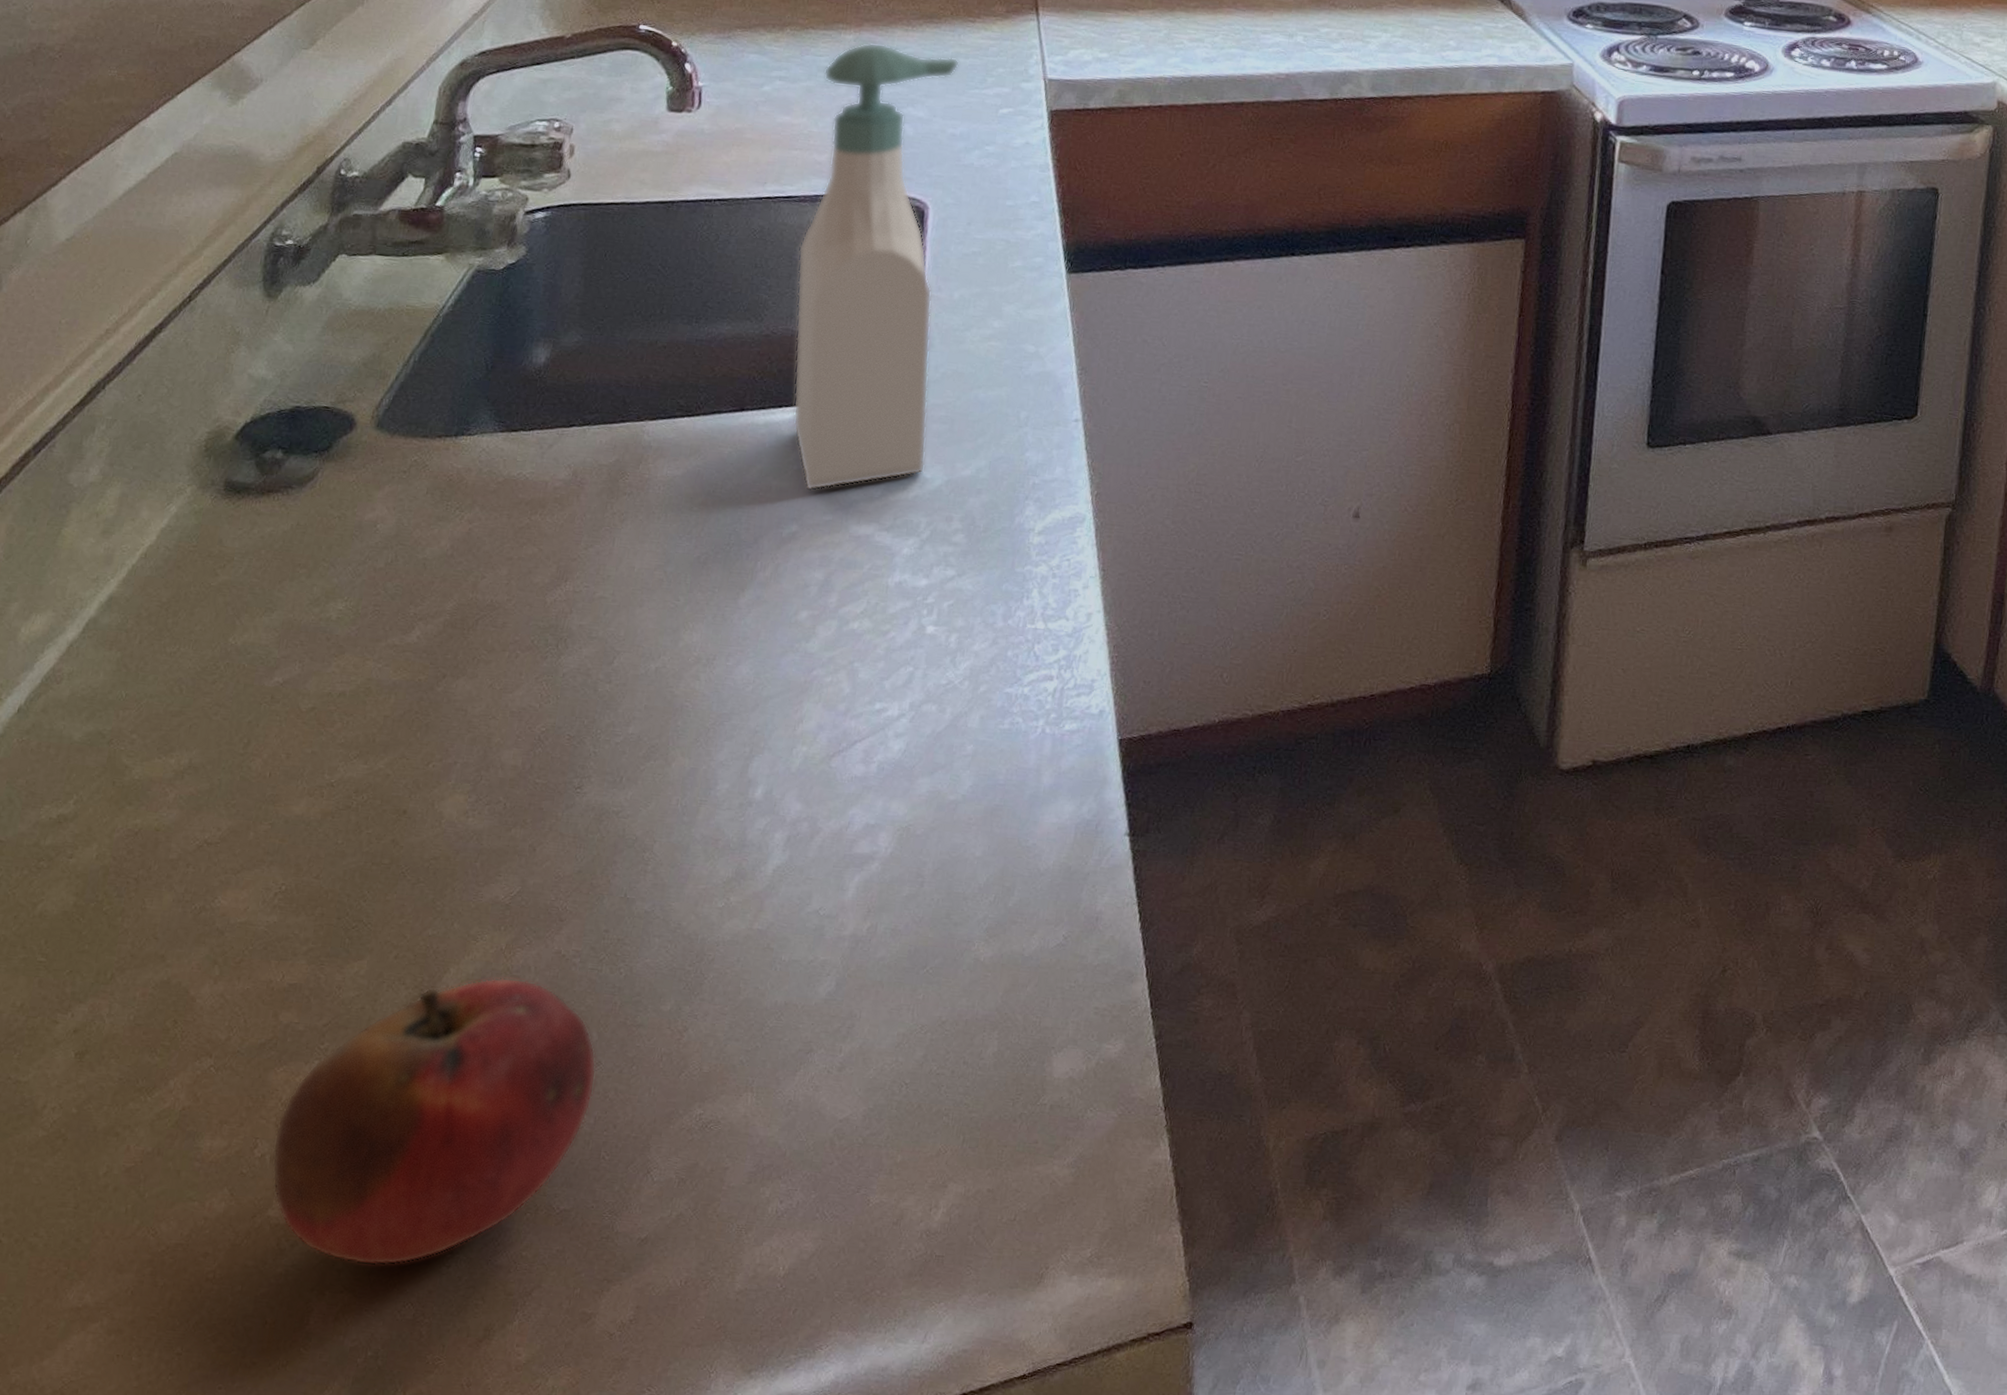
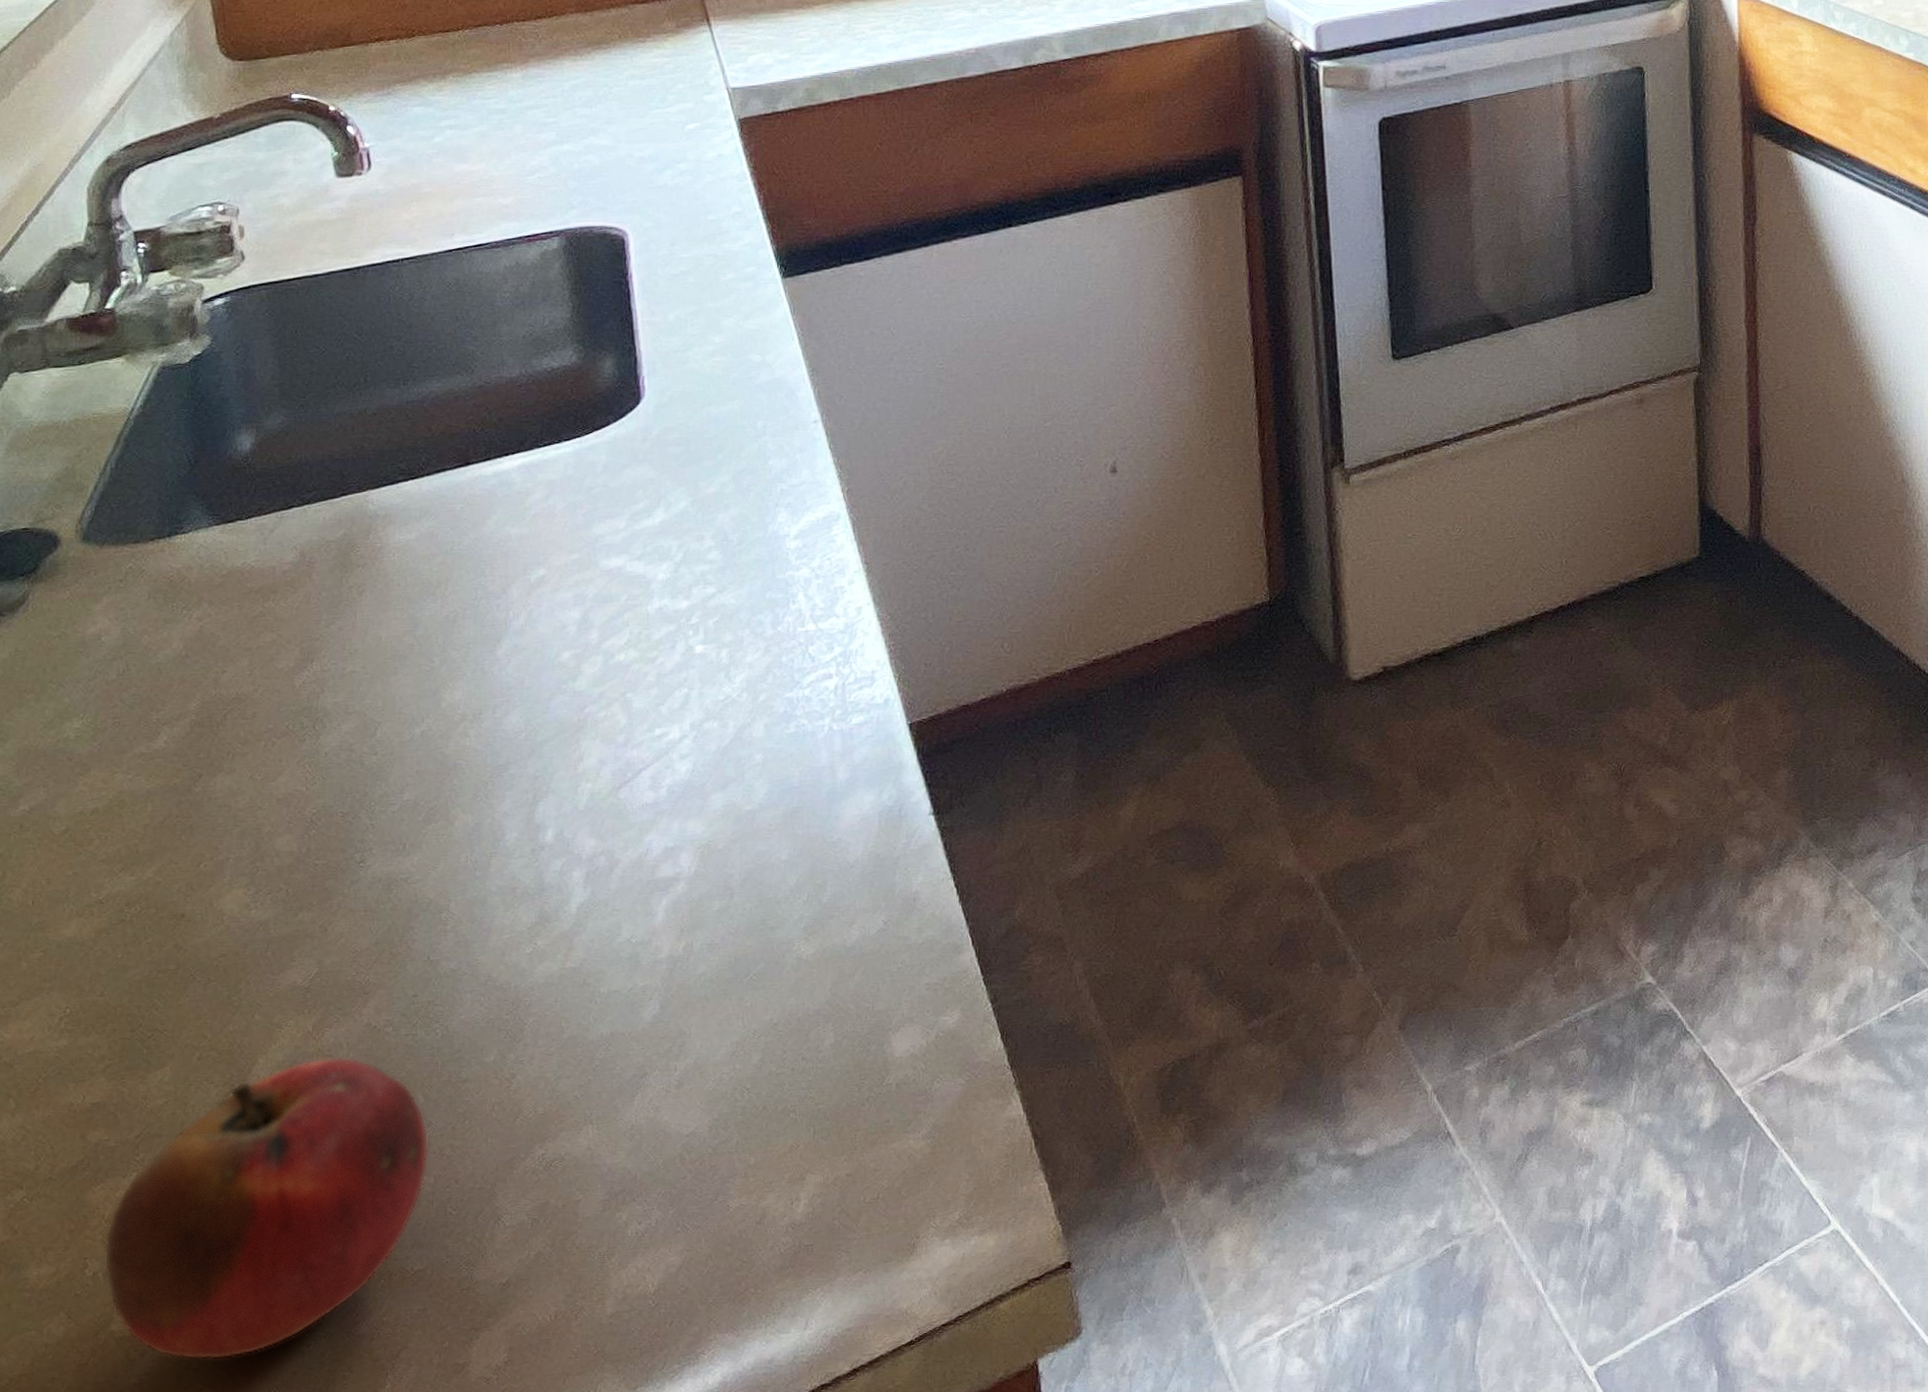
soap bottle: present [793,42,960,491] -> none [496,77,668,532]

